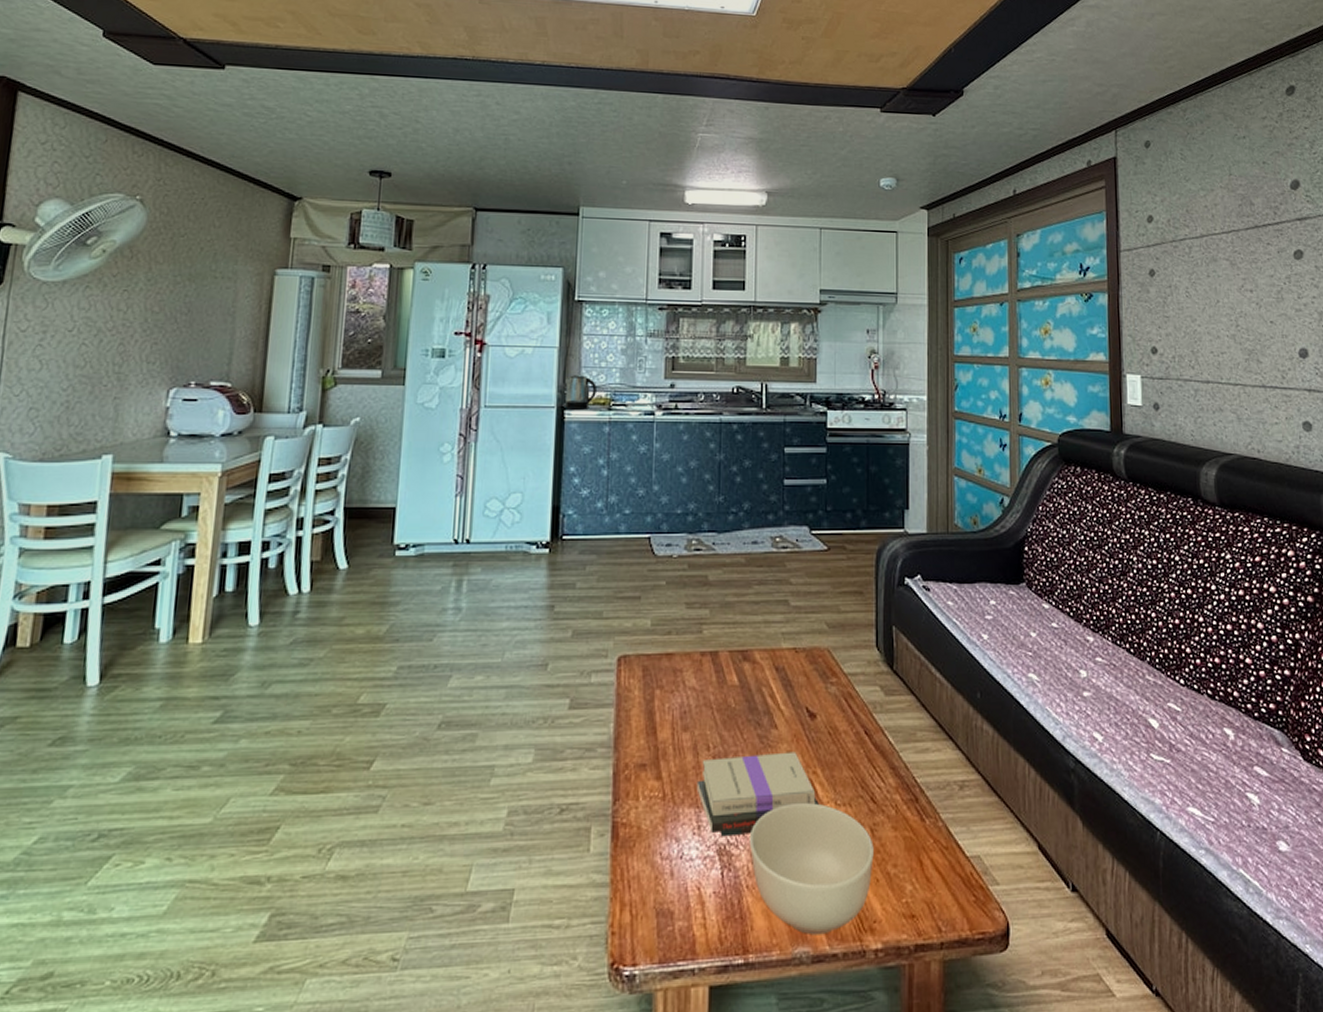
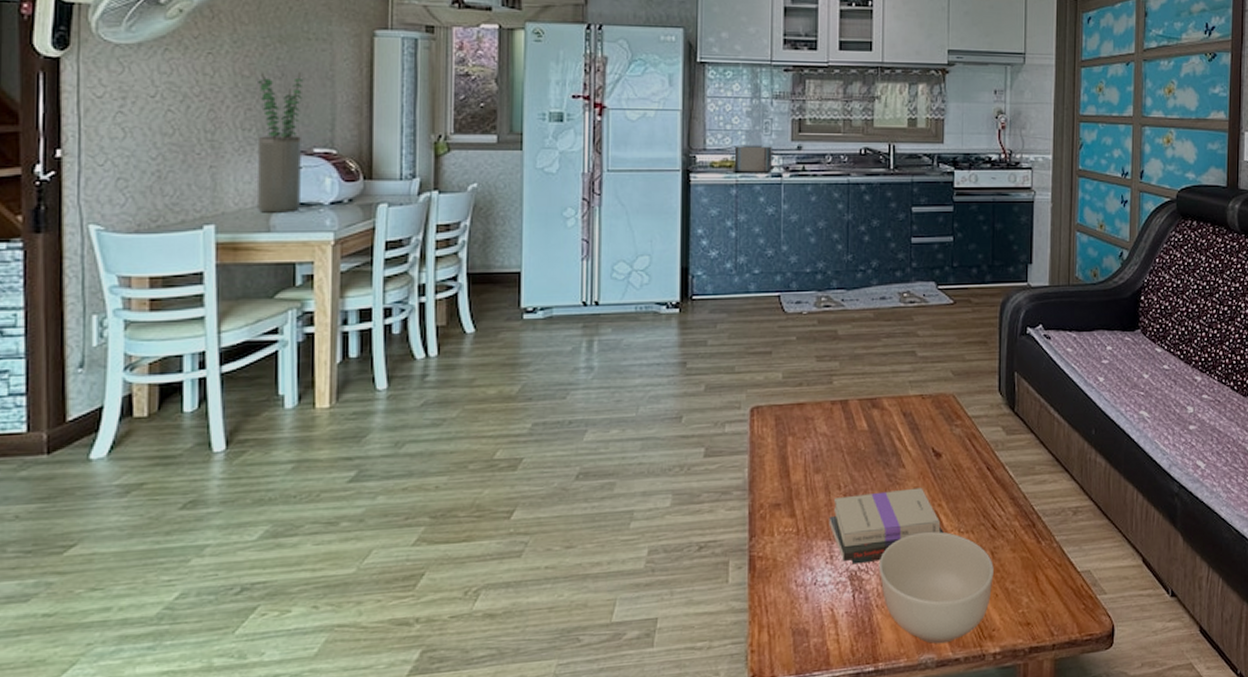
vase: none [153,307,208,444] -> present [258,71,304,213]
kettle: present [564,374,597,410] -> none [689,137,722,173]
toaster: none [607,382,648,411] -> present [734,144,775,173]

